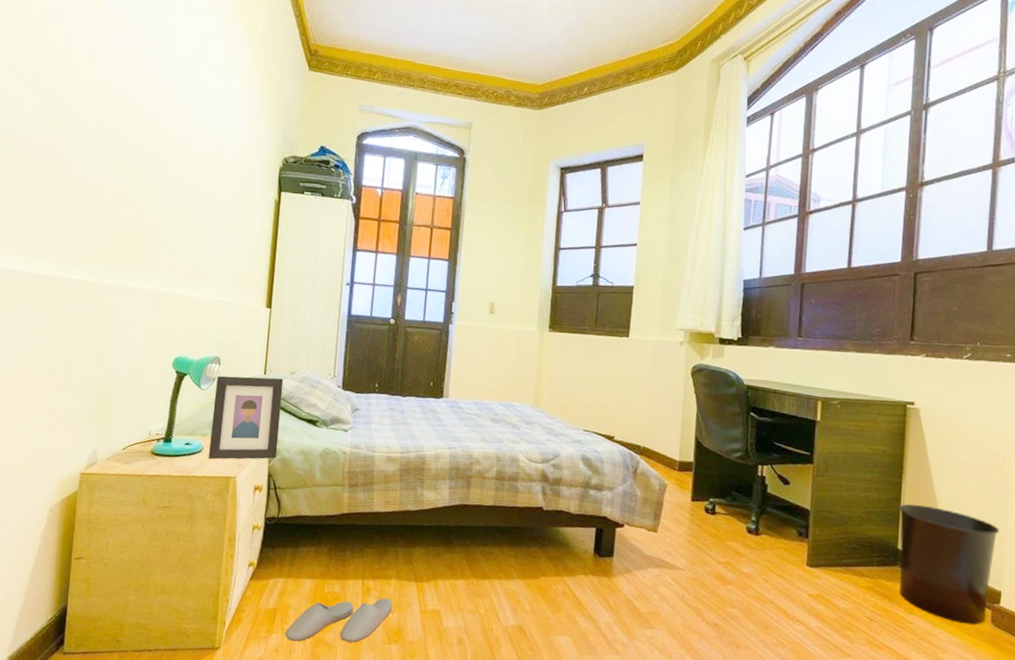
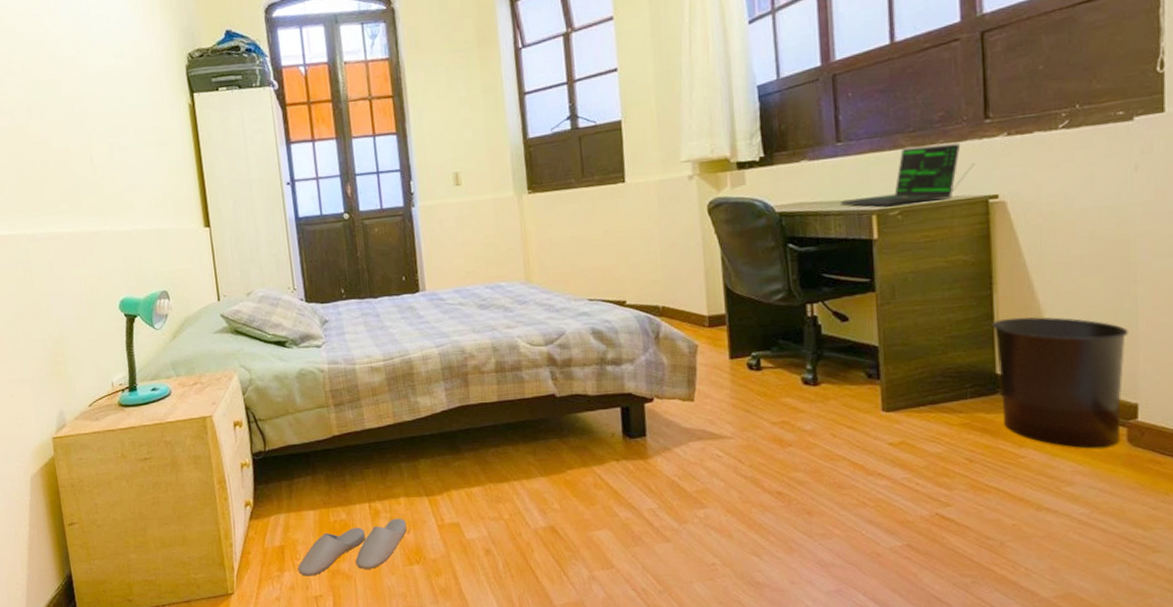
picture frame: present [208,375,284,460] -> none [169,302,251,402]
laptop: none [794,351,901,399] -> present [839,143,976,207]

